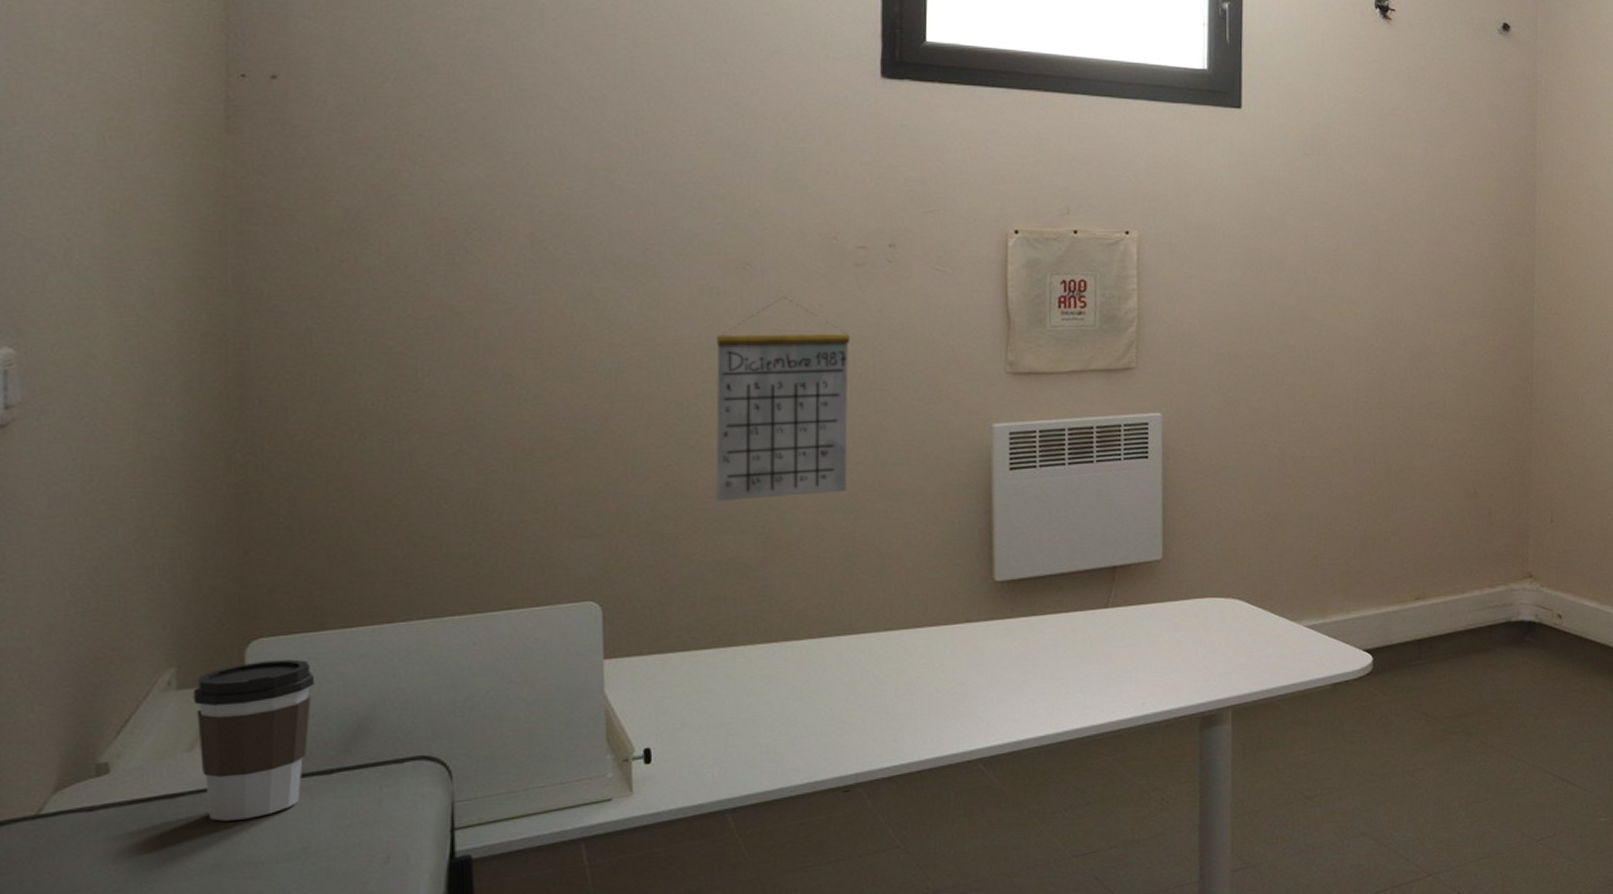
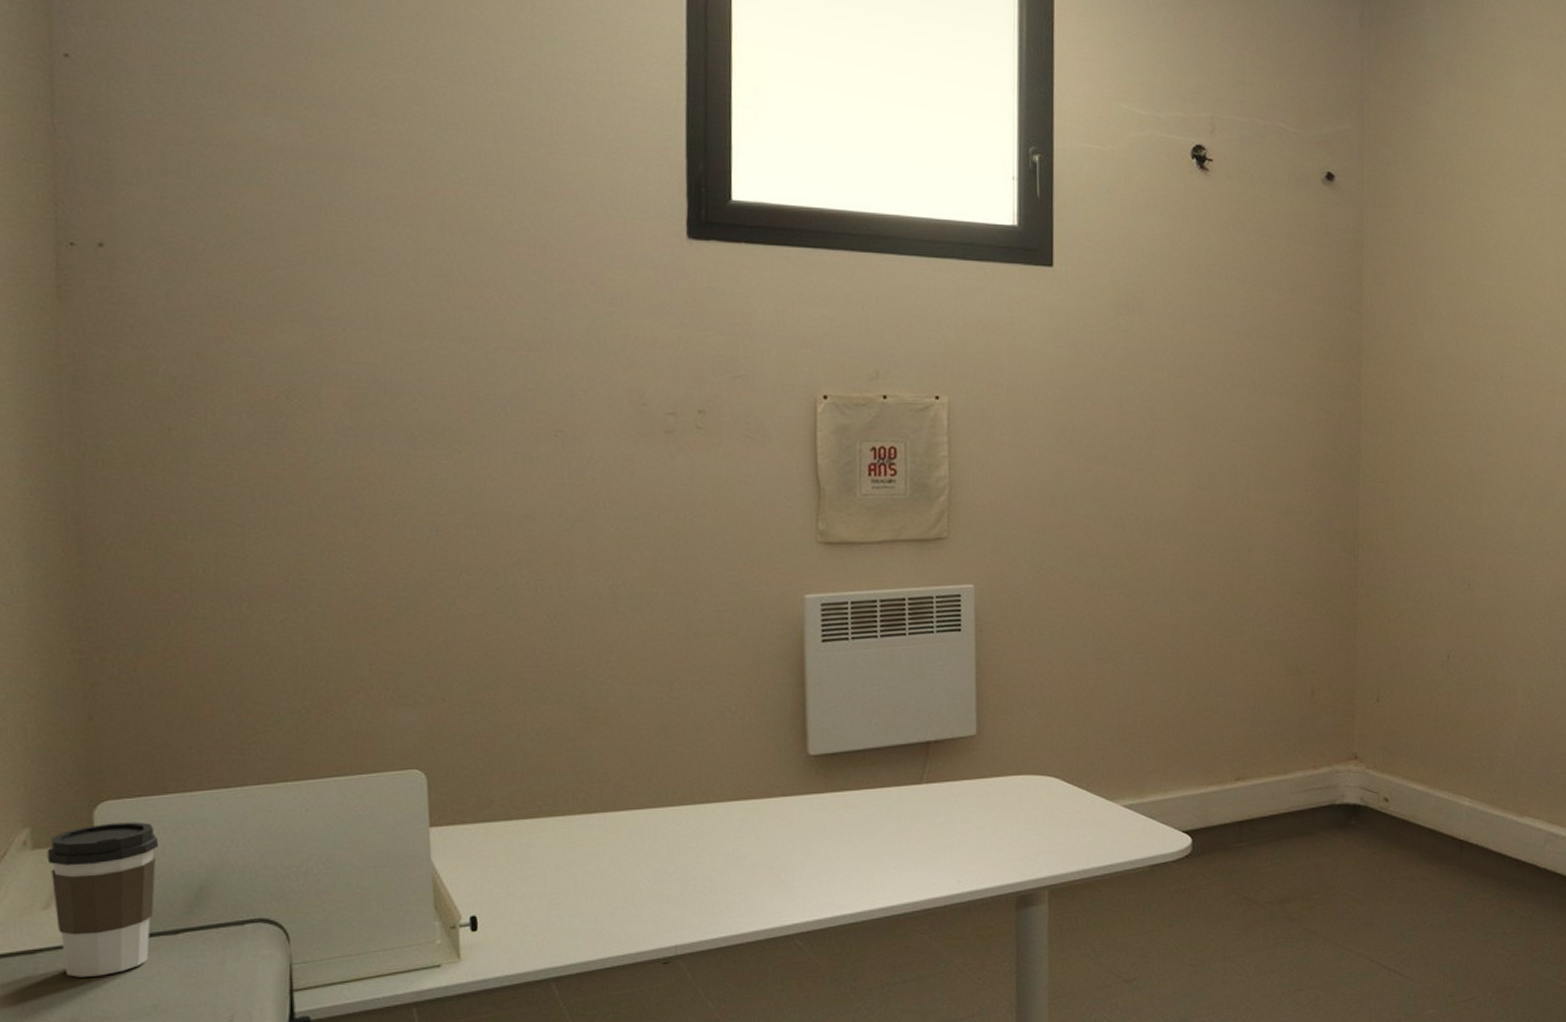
calendar: present [716,296,851,502] -> none [530,463,662,672]

